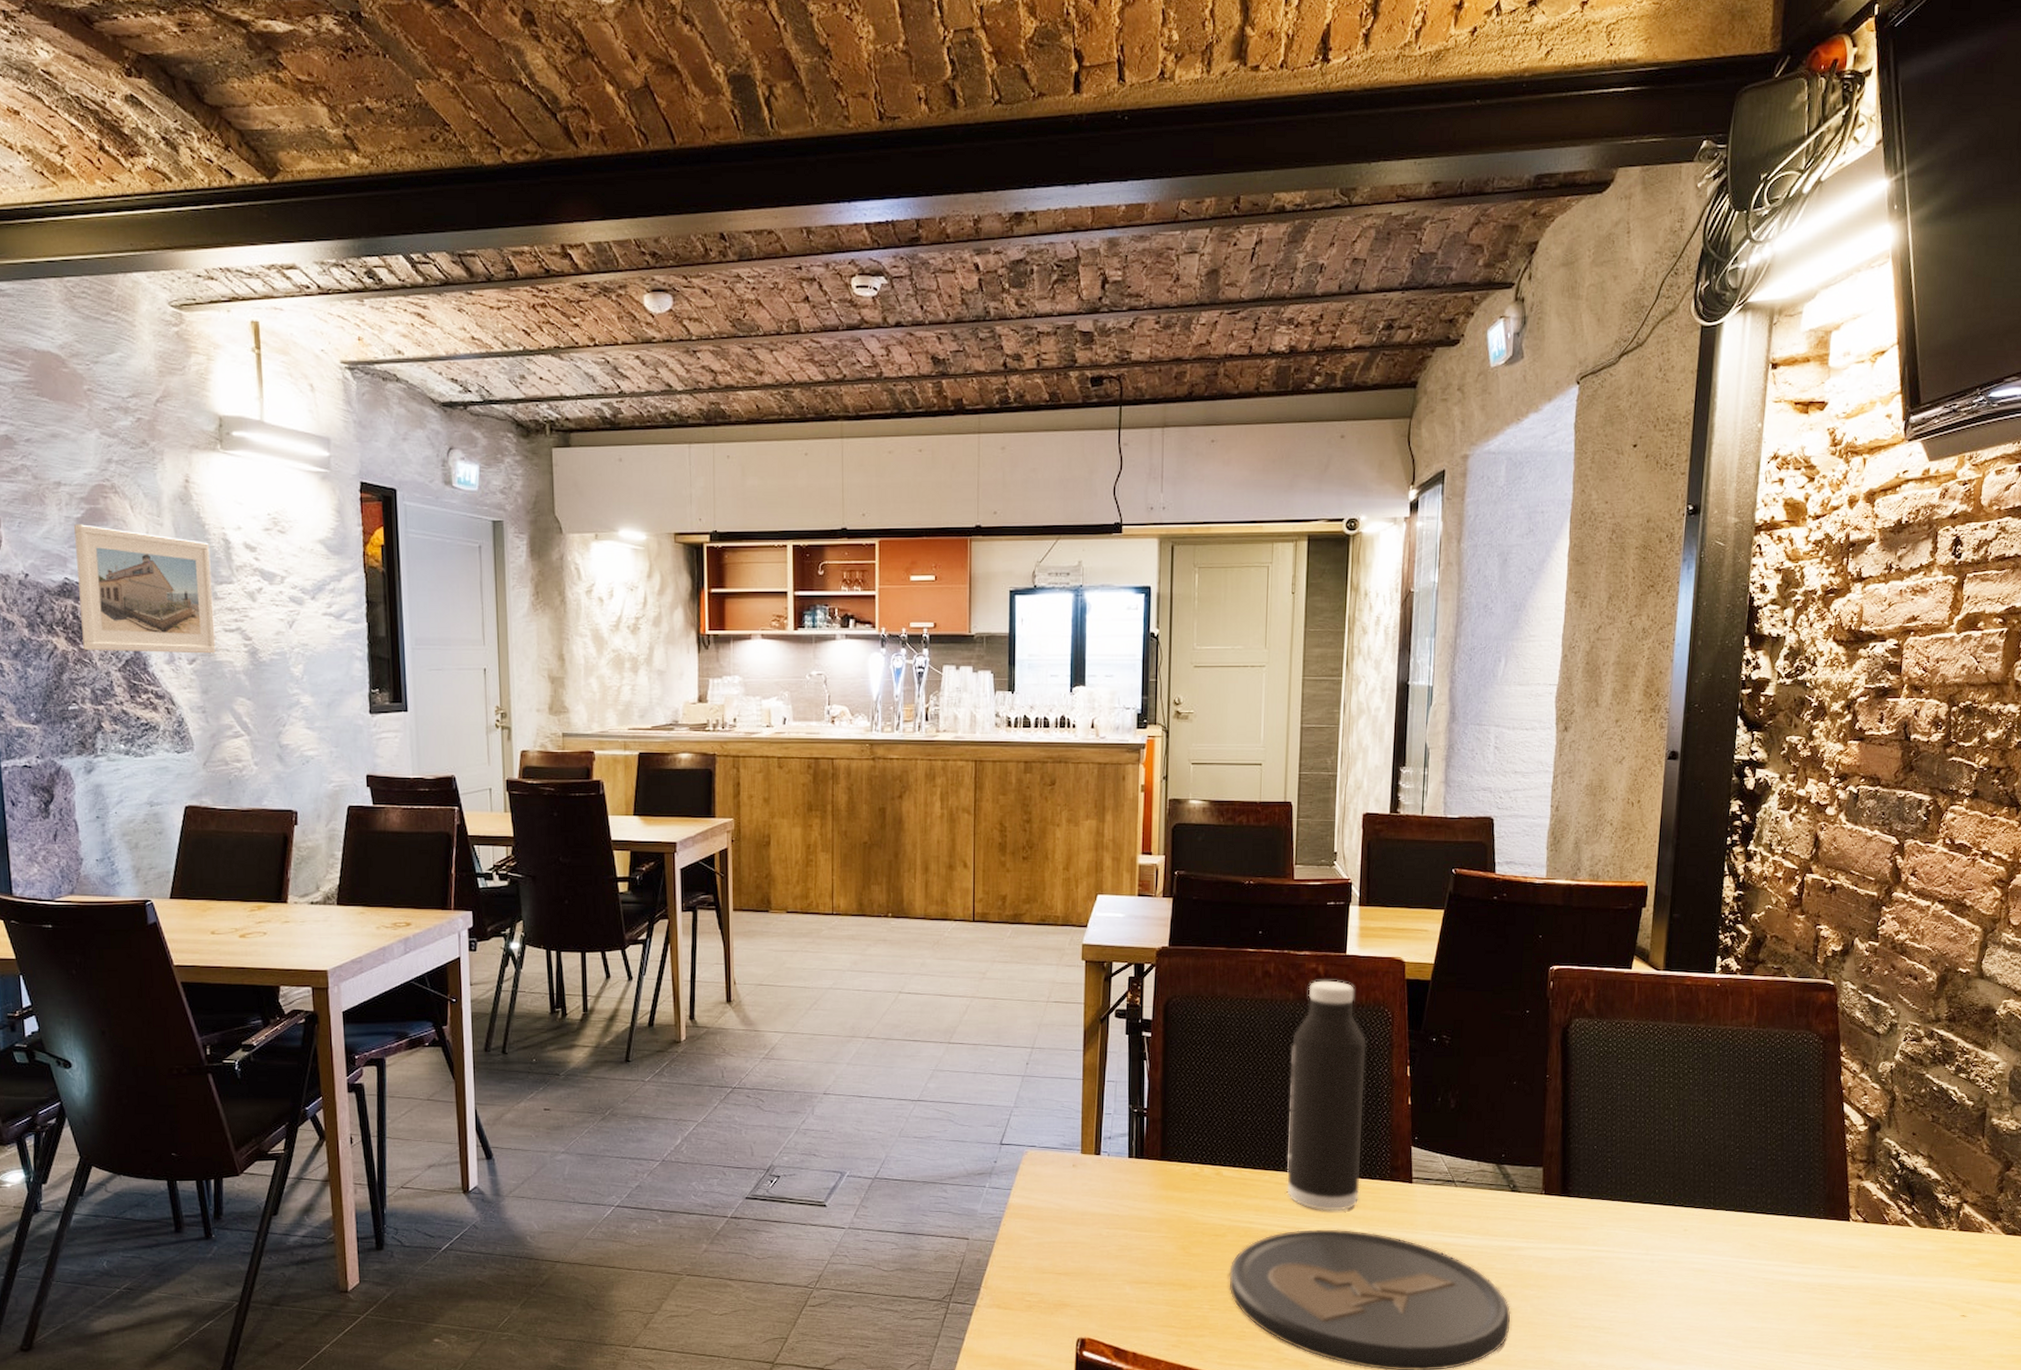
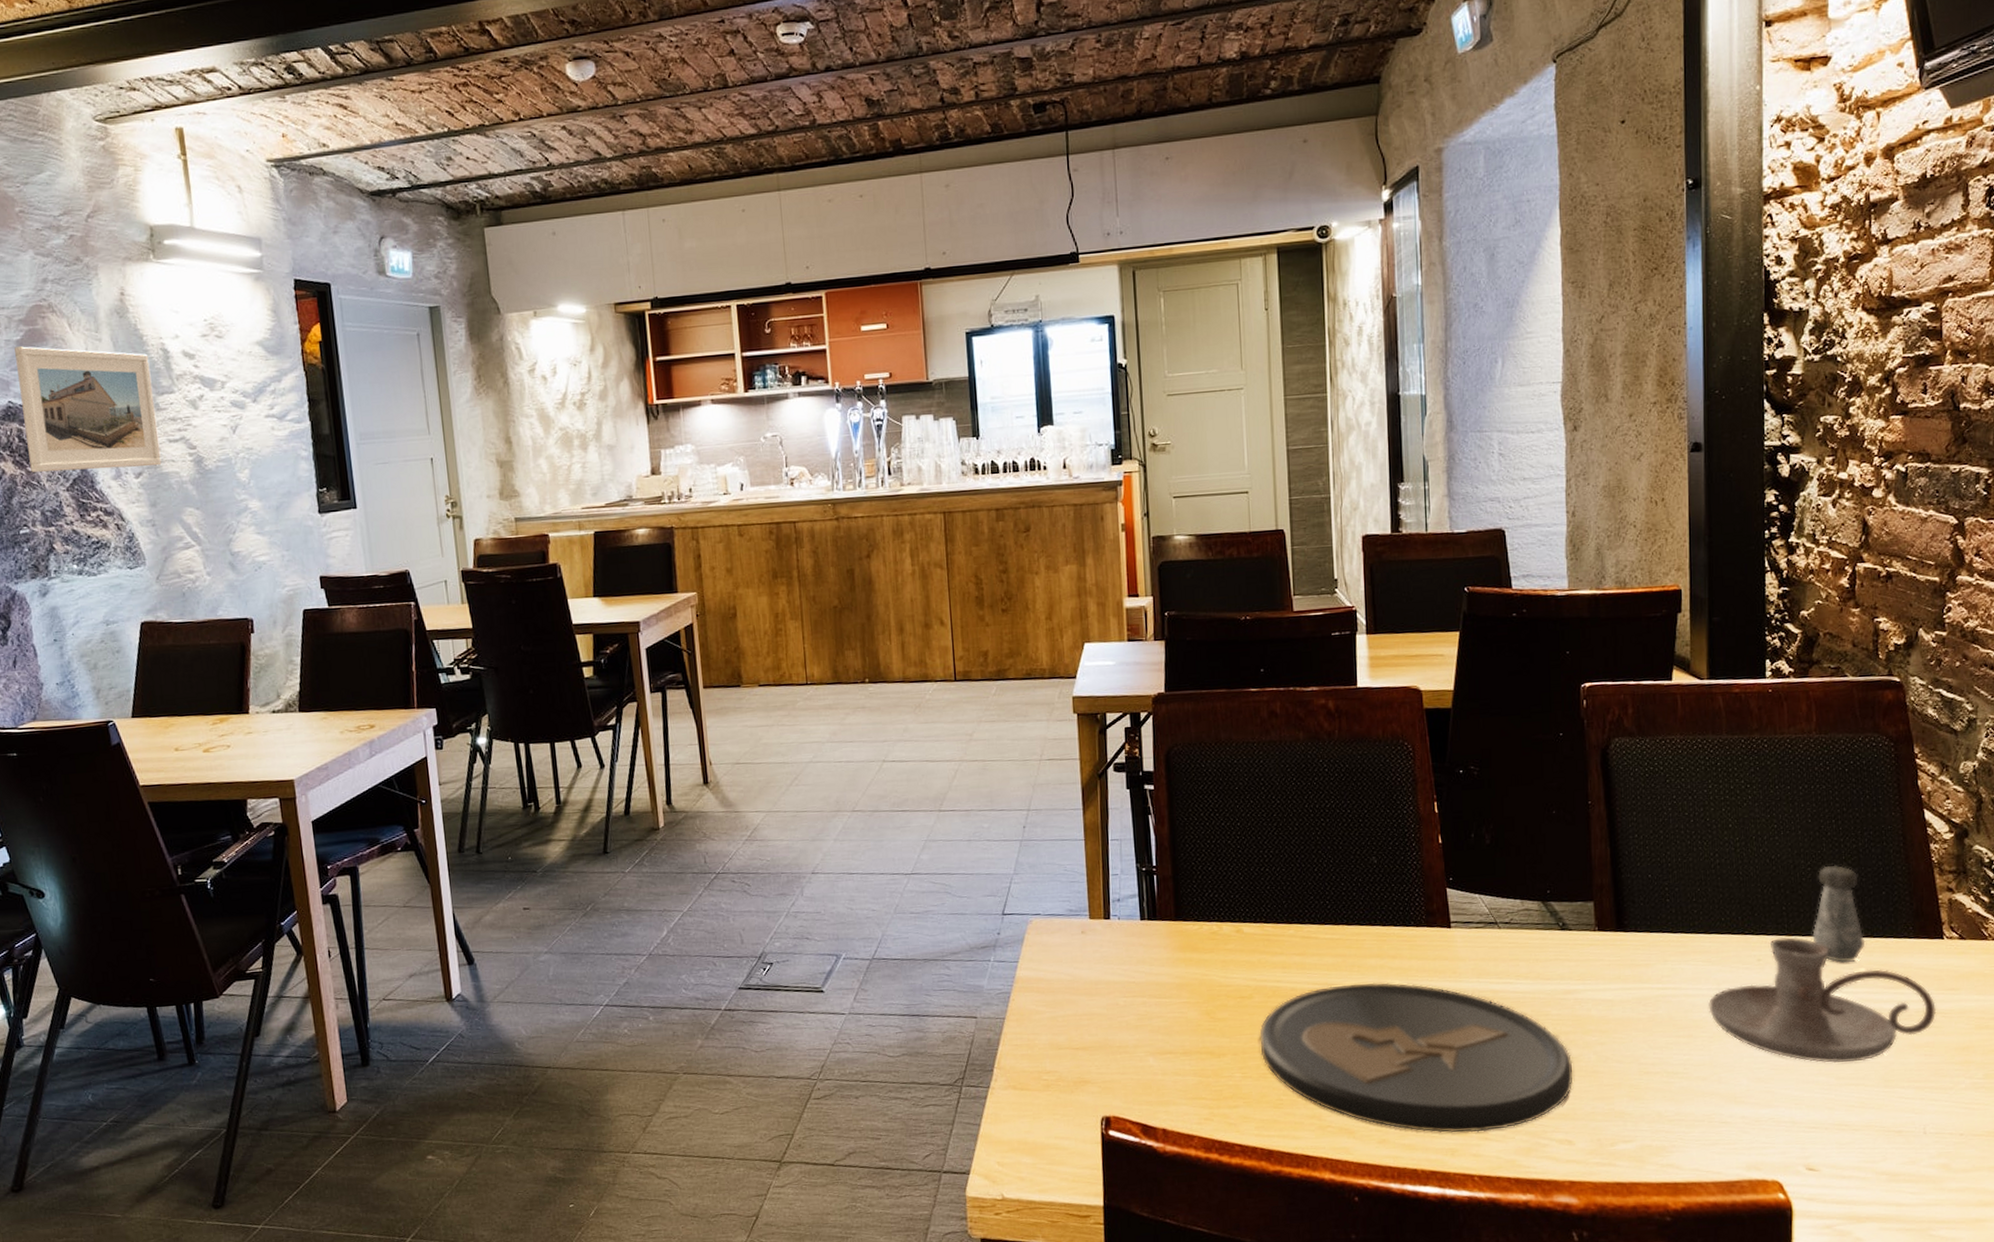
water bottle: present [1286,980,1366,1211] -> none [1307,715,1394,964]
candle holder: none [1636,1211,1838,1328] -> present [1709,937,1937,1063]
salt shaker: none [1733,1148,1781,1237] -> present [1811,864,1866,963]

